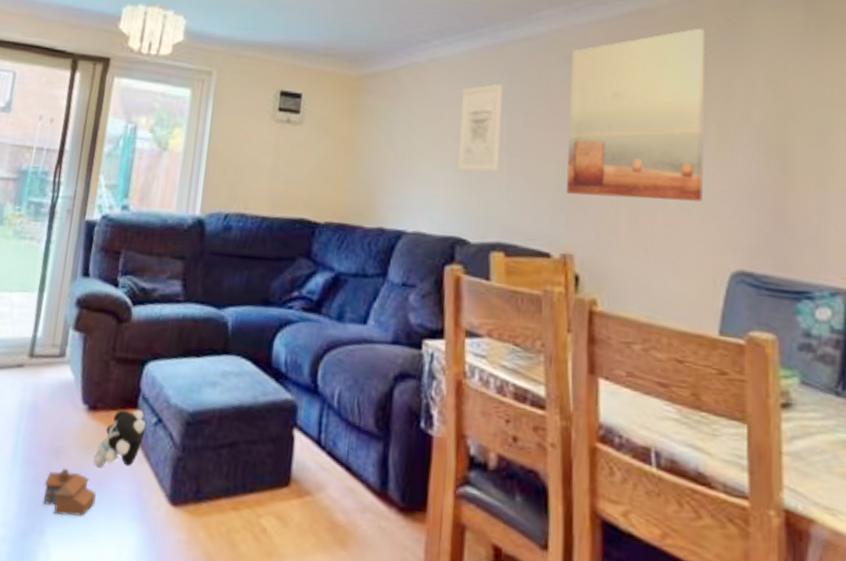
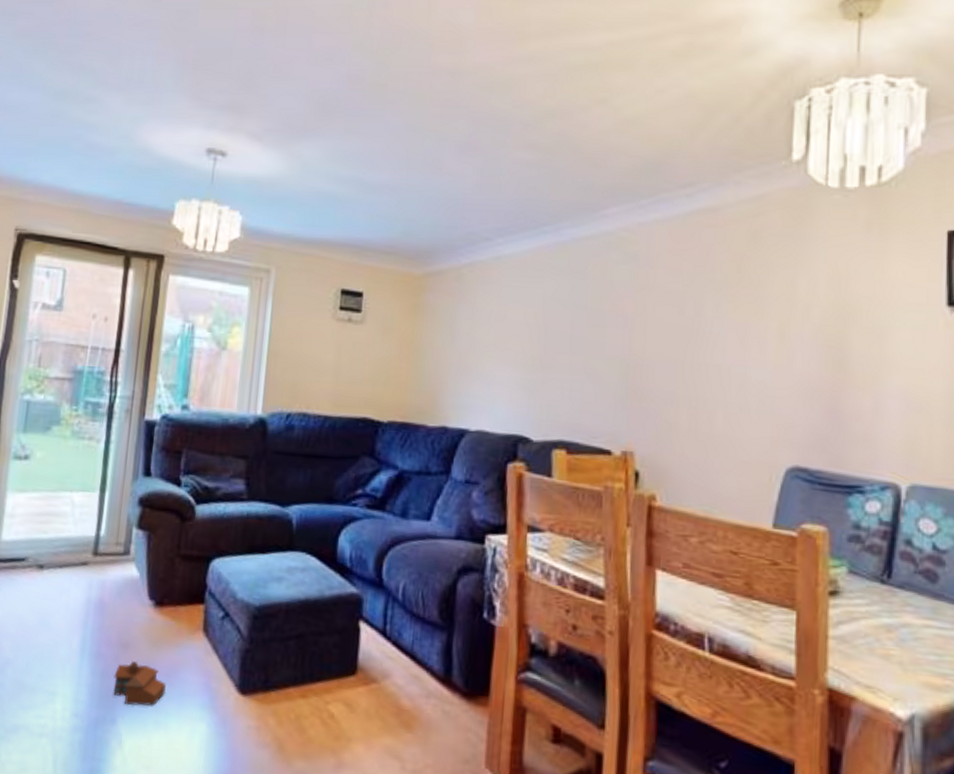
plush toy: present [93,409,146,467] -> none [161,604,213,659]
wall art: present [457,83,504,172] -> none [520,282,568,371]
wall art: present [567,29,704,202] -> none [629,227,769,400]

